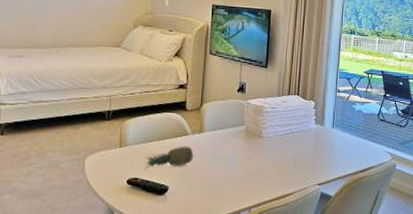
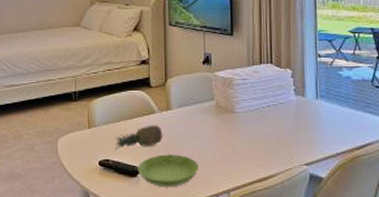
saucer: none [165,174,225,204] -> present [137,154,200,186]

